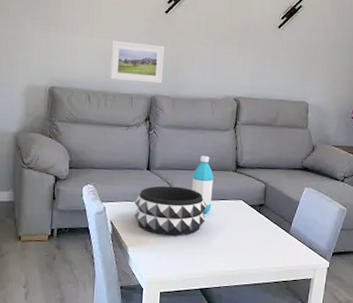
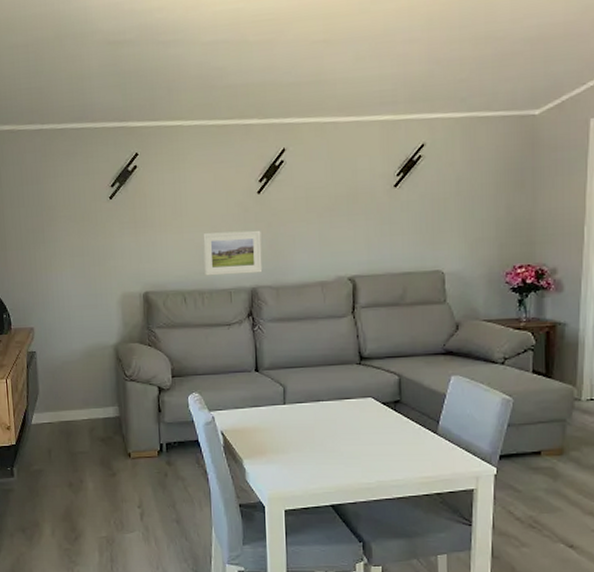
decorative bowl: present [134,185,207,236] -> none [245,387,330,444]
water bottle: present [191,156,214,214] -> none [308,349,335,416]

